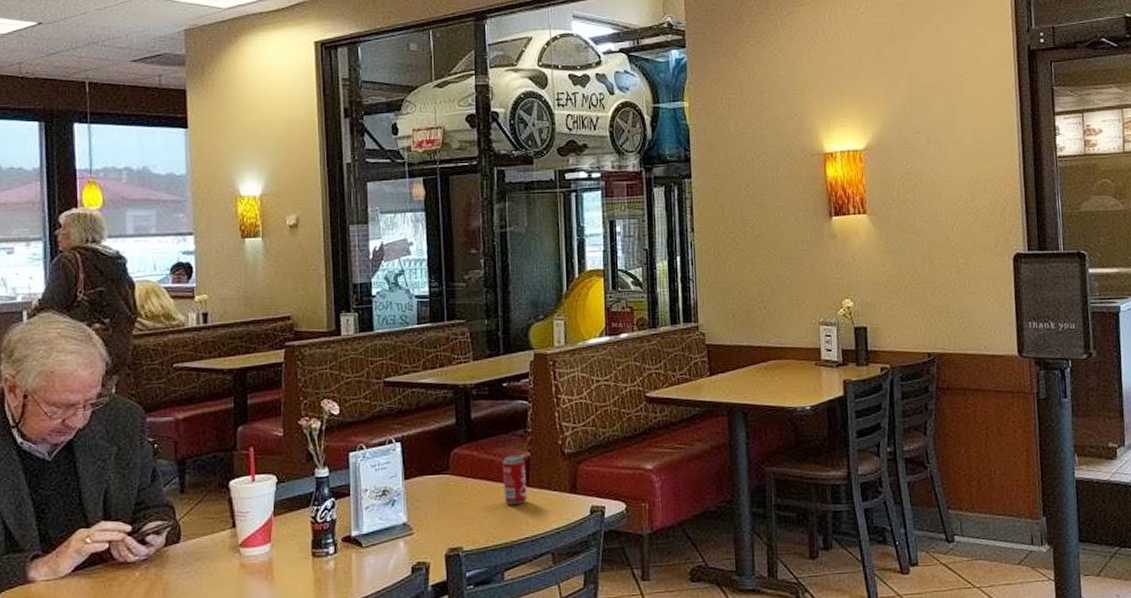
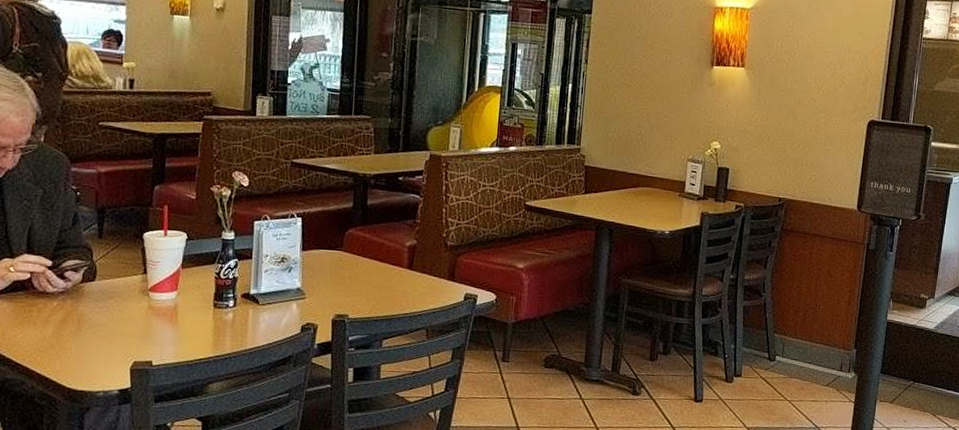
beverage can: present [502,454,527,505] -> none [389,241,411,284]

